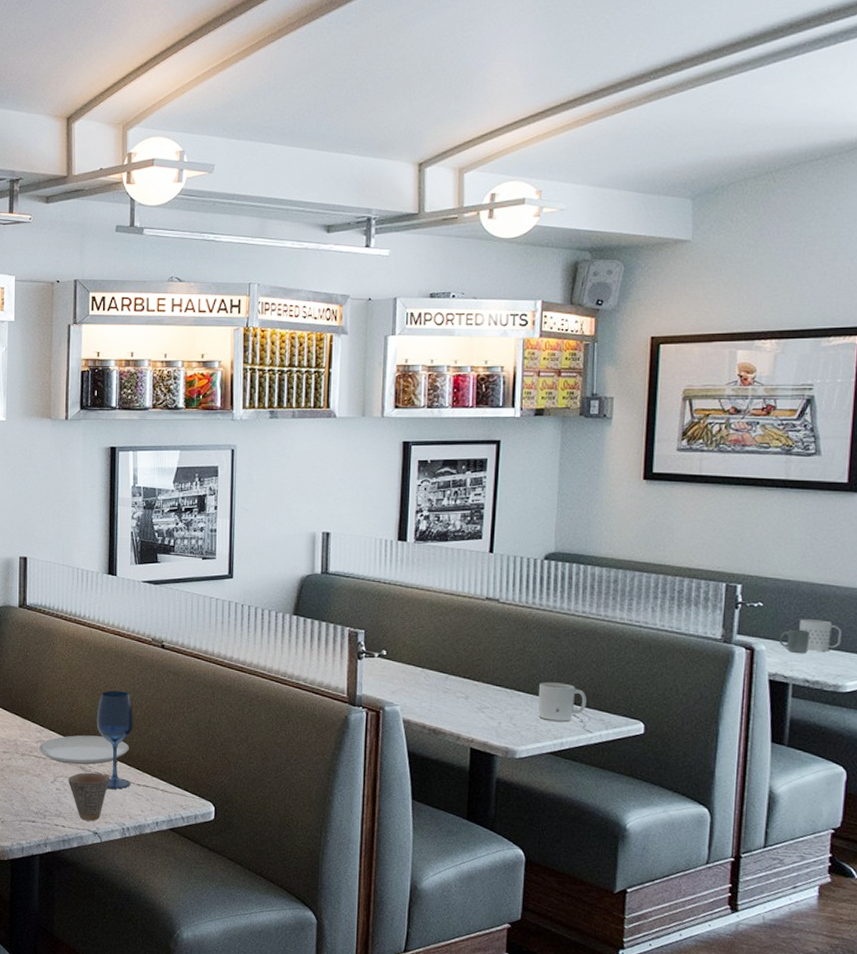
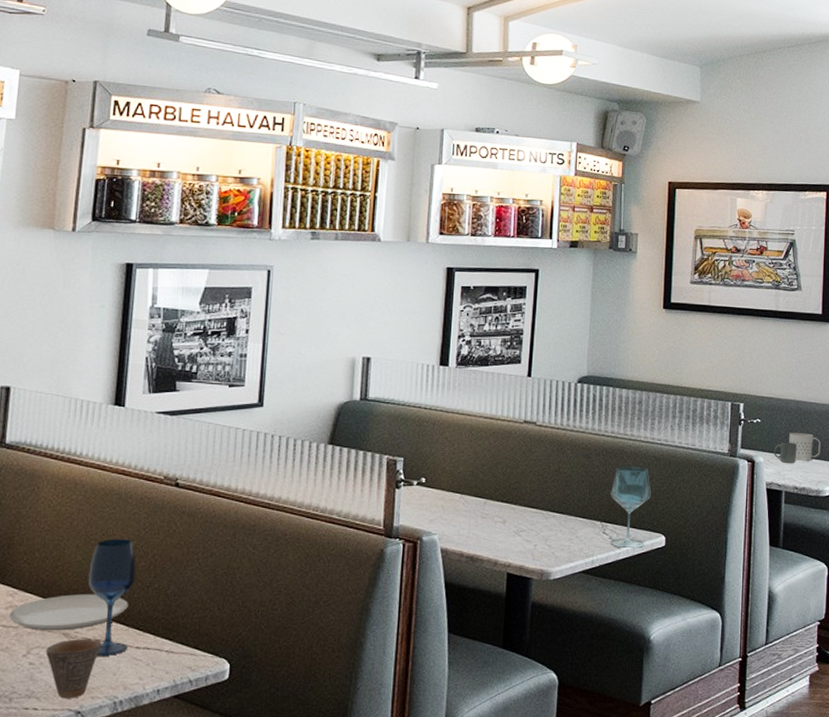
mug: present [538,682,586,723] -> none [571,502,615,540]
wine glass: none [581,647,629,733] -> present [610,466,652,548]

